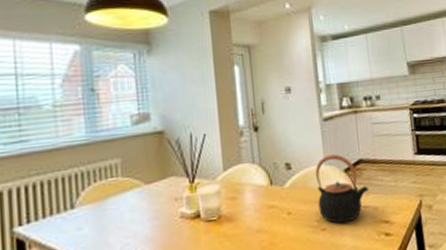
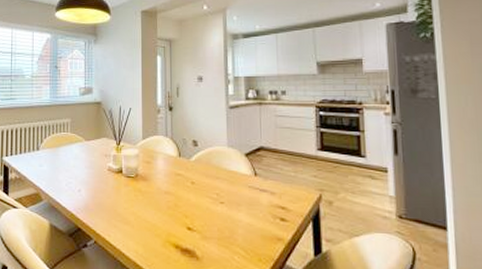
teapot: present [315,154,368,224] -> none [218,139,267,201]

